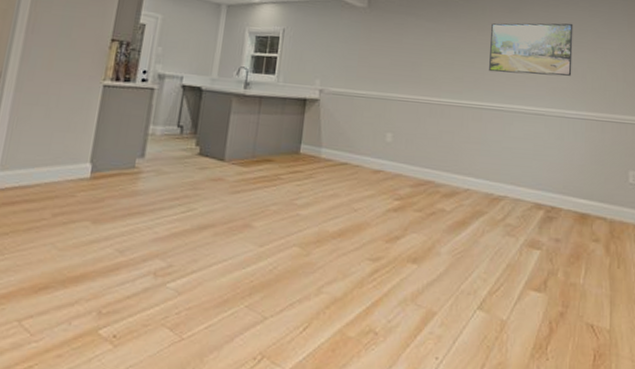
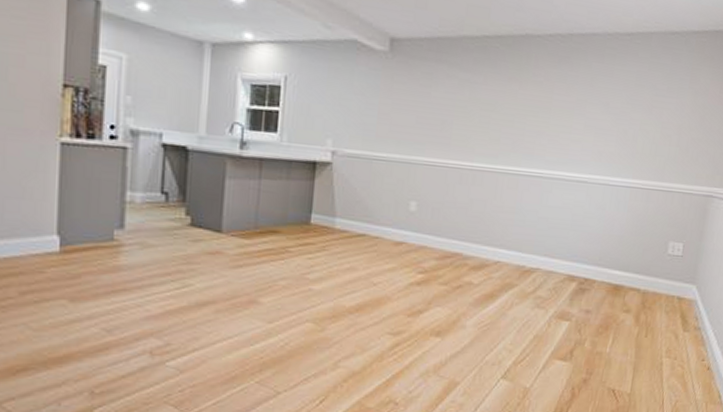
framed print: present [489,23,574,76] -> none [530,75,630,139]

